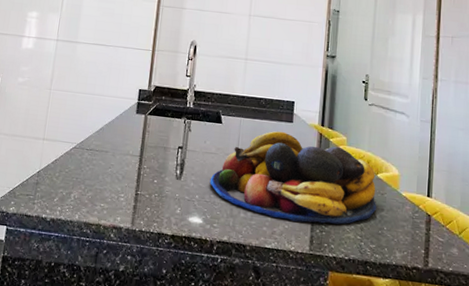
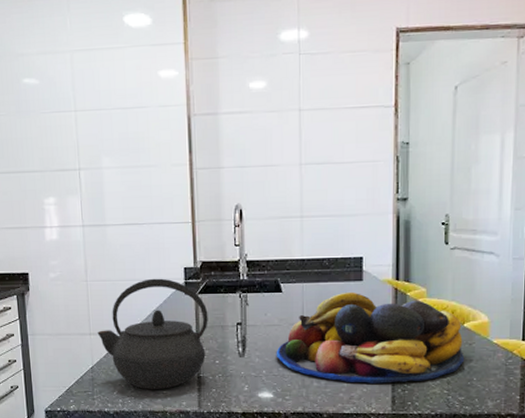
kettle: none [50,95,154,202] -> present [97,278,208,389]

